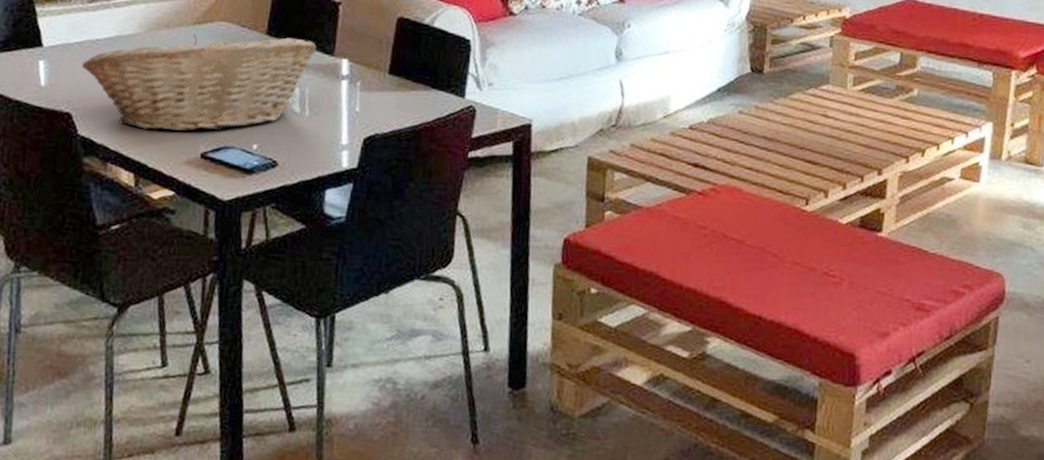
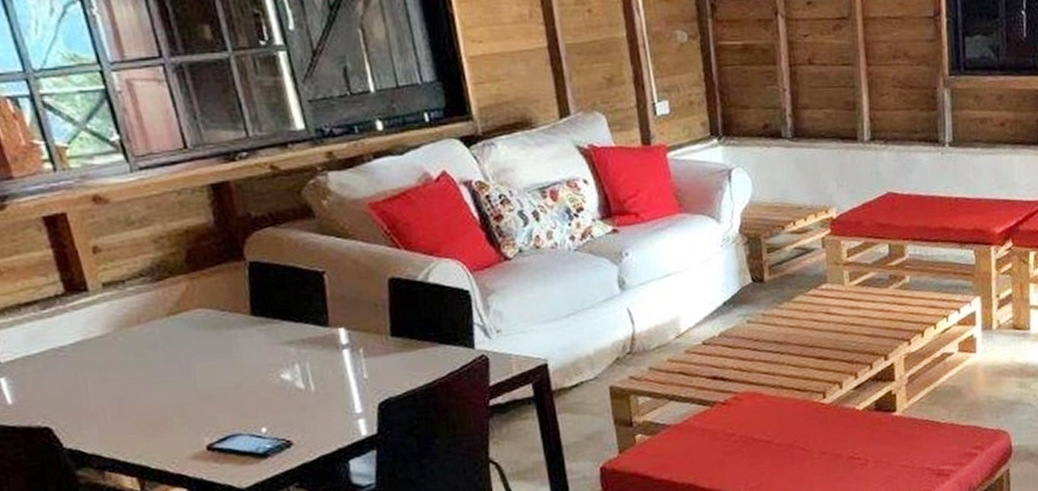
fruit basket: present [82,34,316,131] -> none [50,314,309,431]

